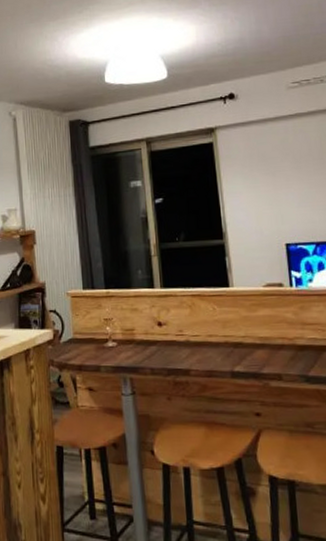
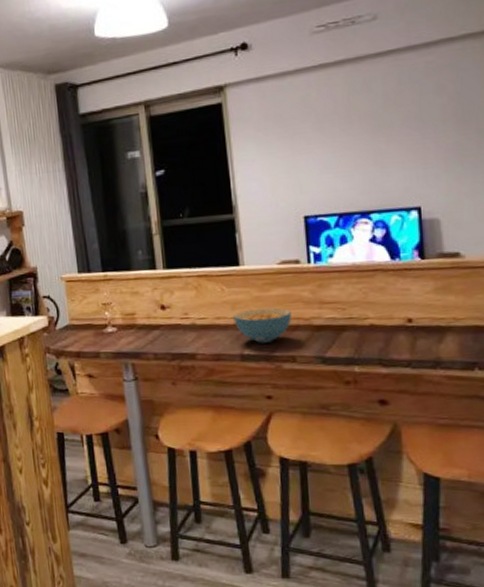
cereal bowl: none [224,327,277,361] -> present [233,307,292,343]

